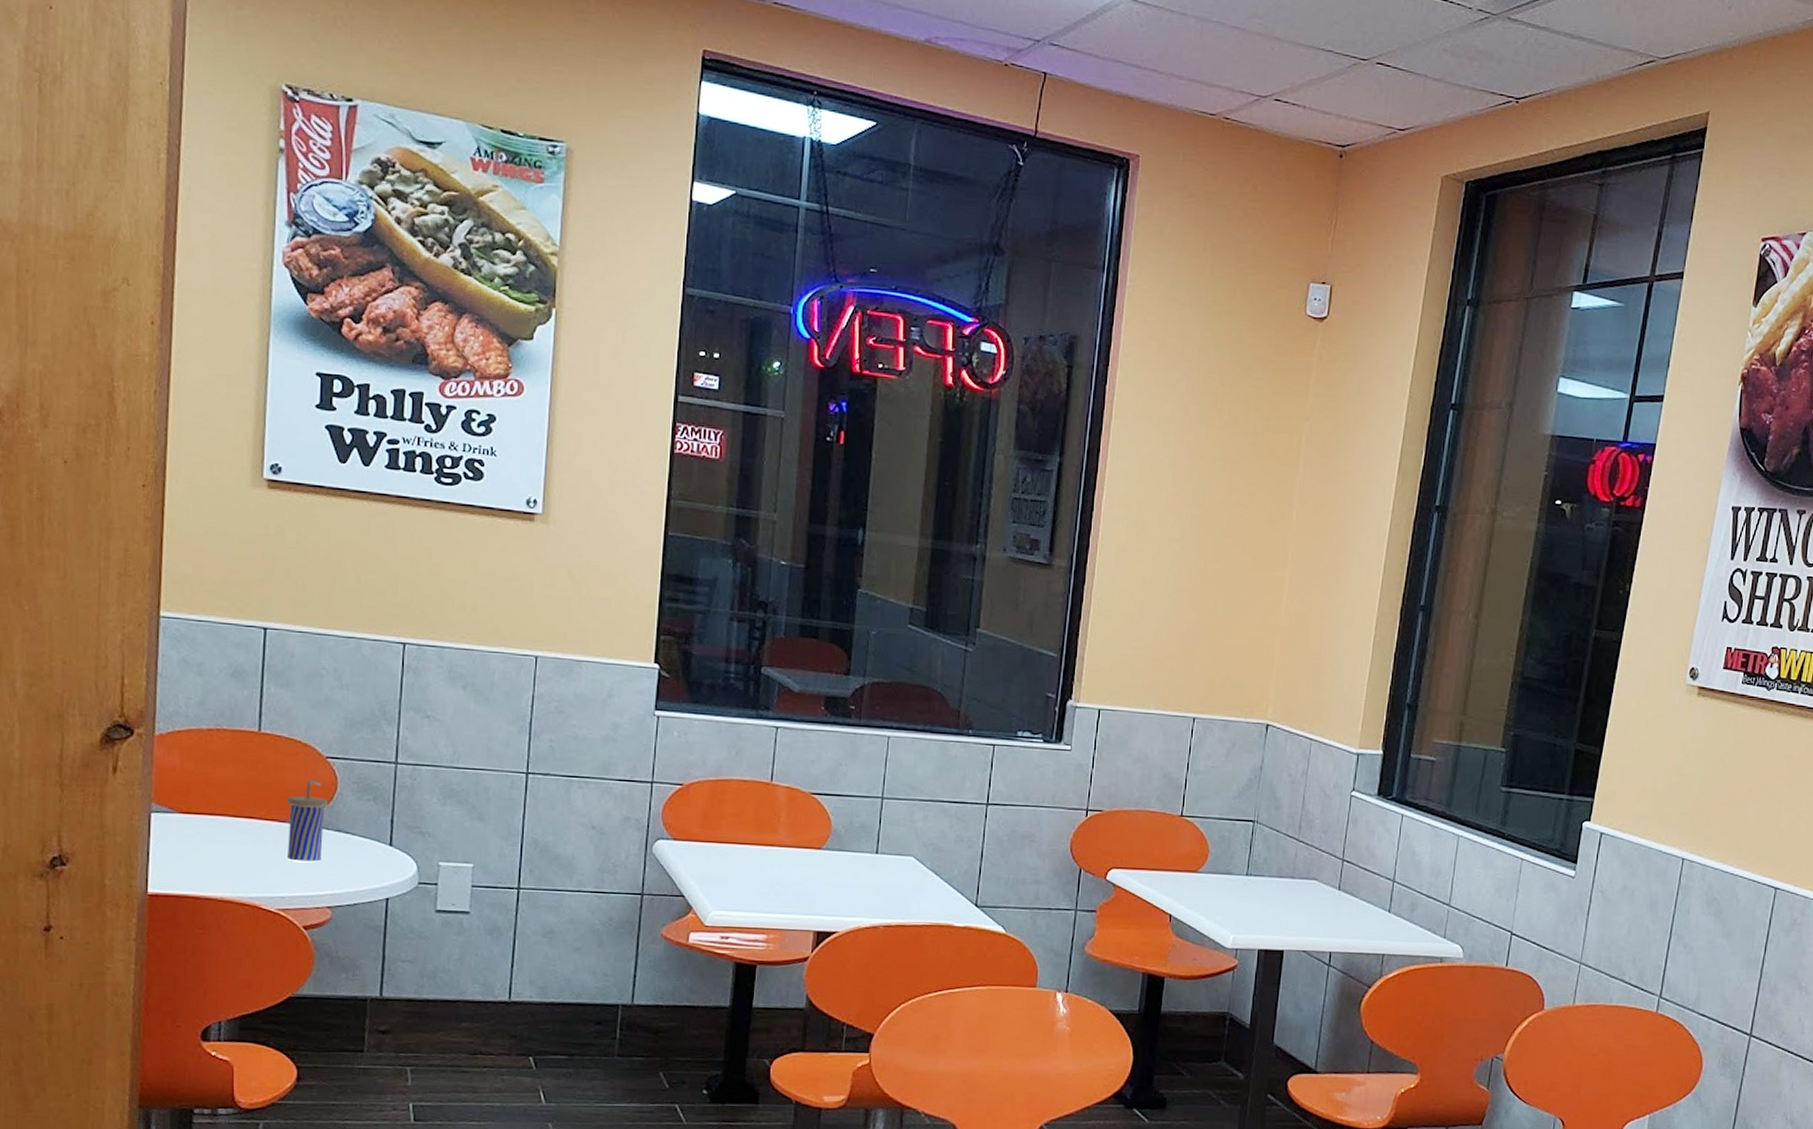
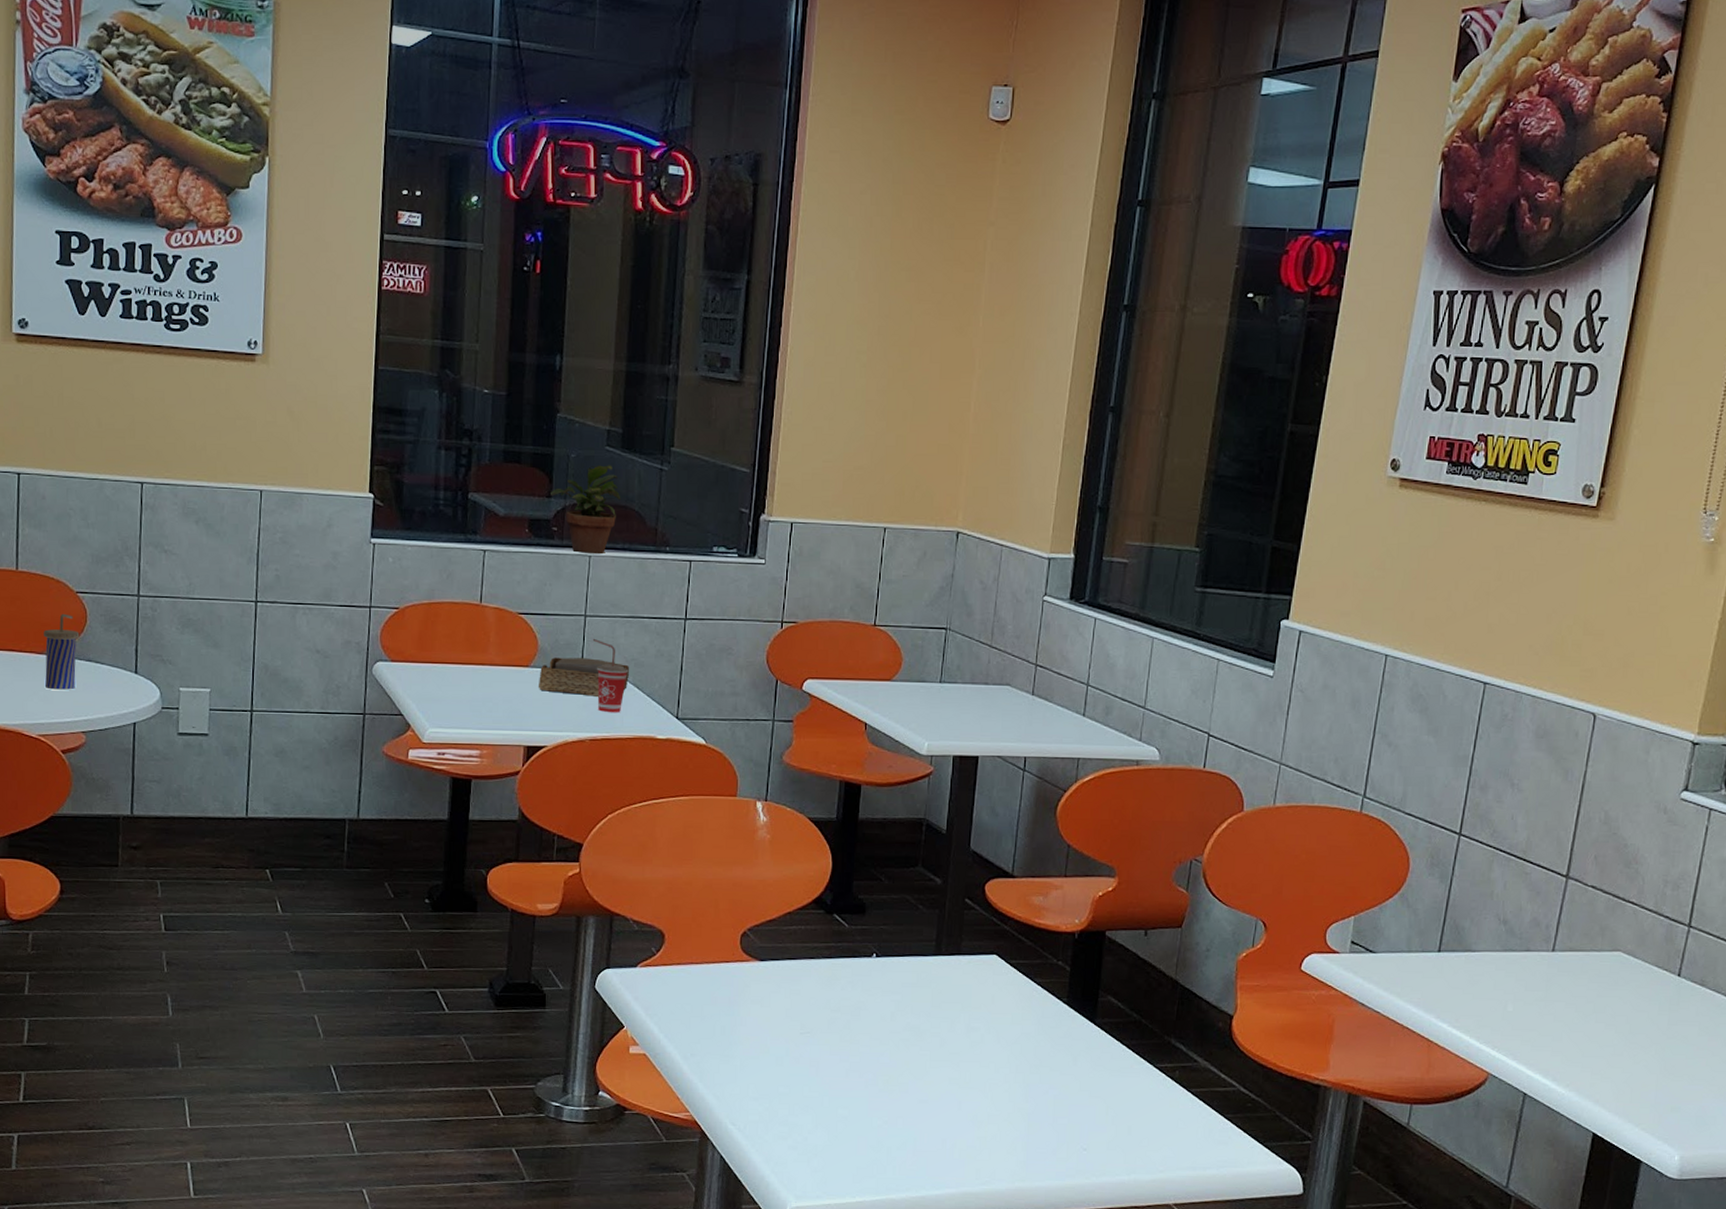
napkin holder: none [831,840,927,883] -> present [539,657,629,698]
potted plant: none [849,643,922,736] -> present [551,465,620,555]
beverage cup: none [889,821,927,899] -> present [592,638,629,713]

